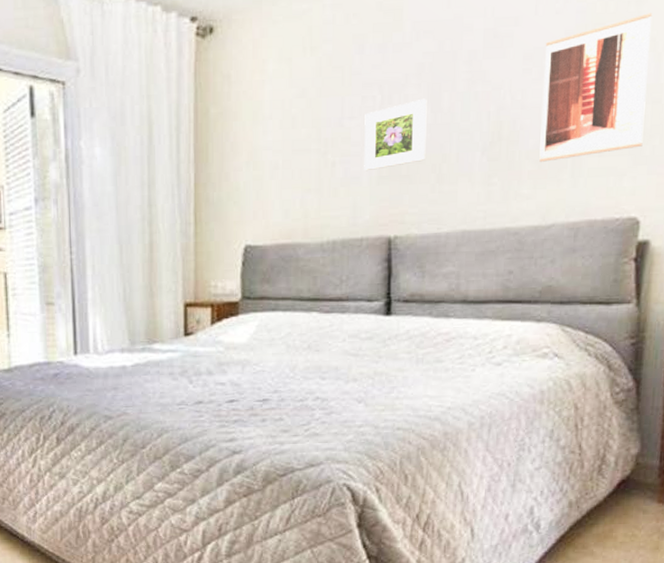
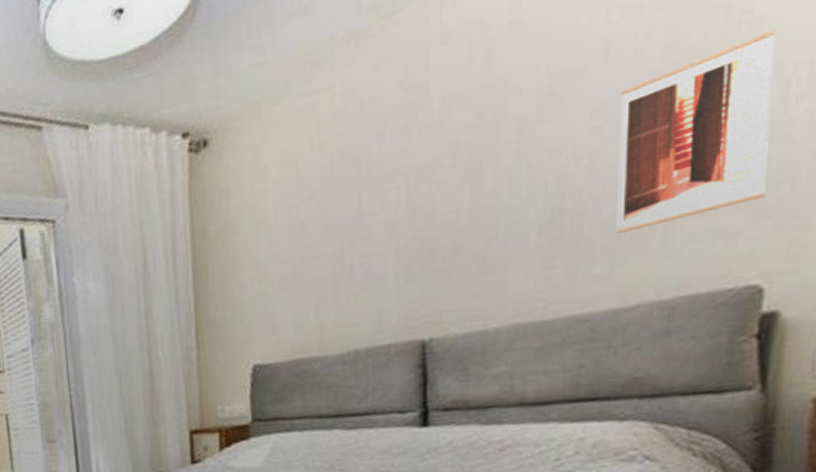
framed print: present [364,98,427,171] -> none [387,180,465,271]

